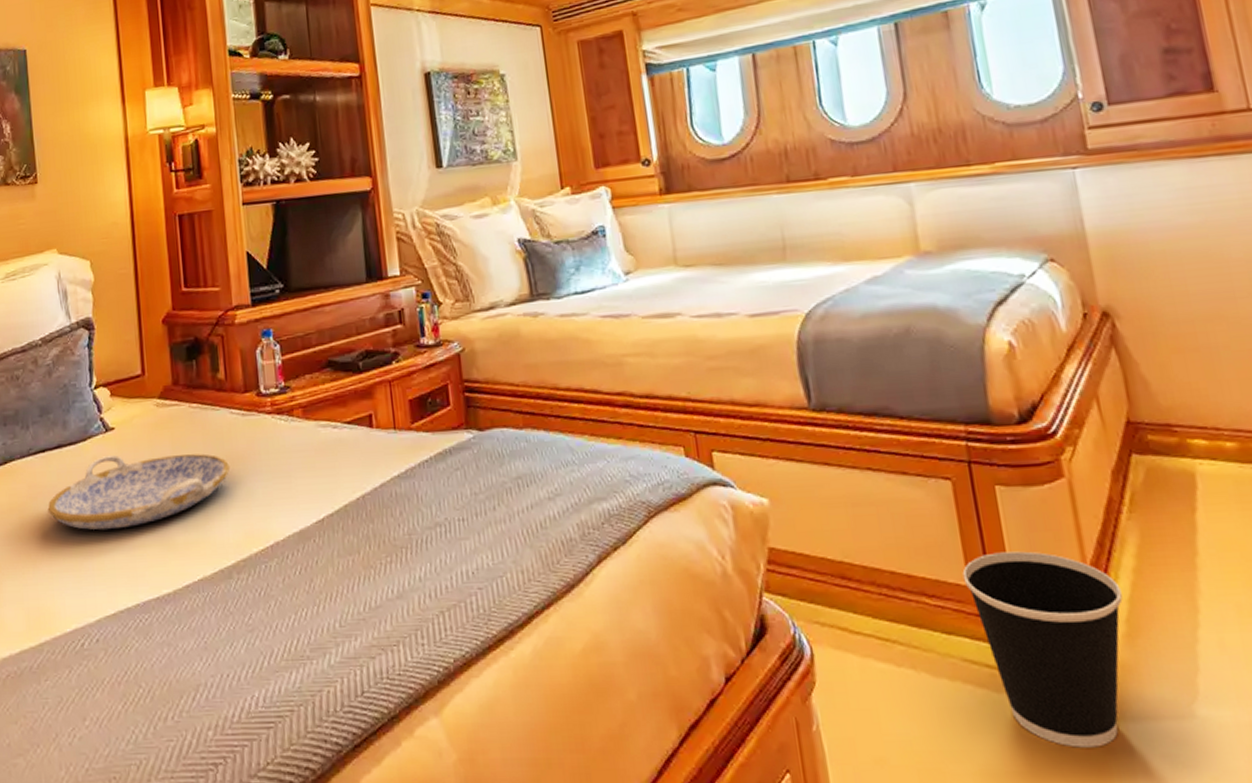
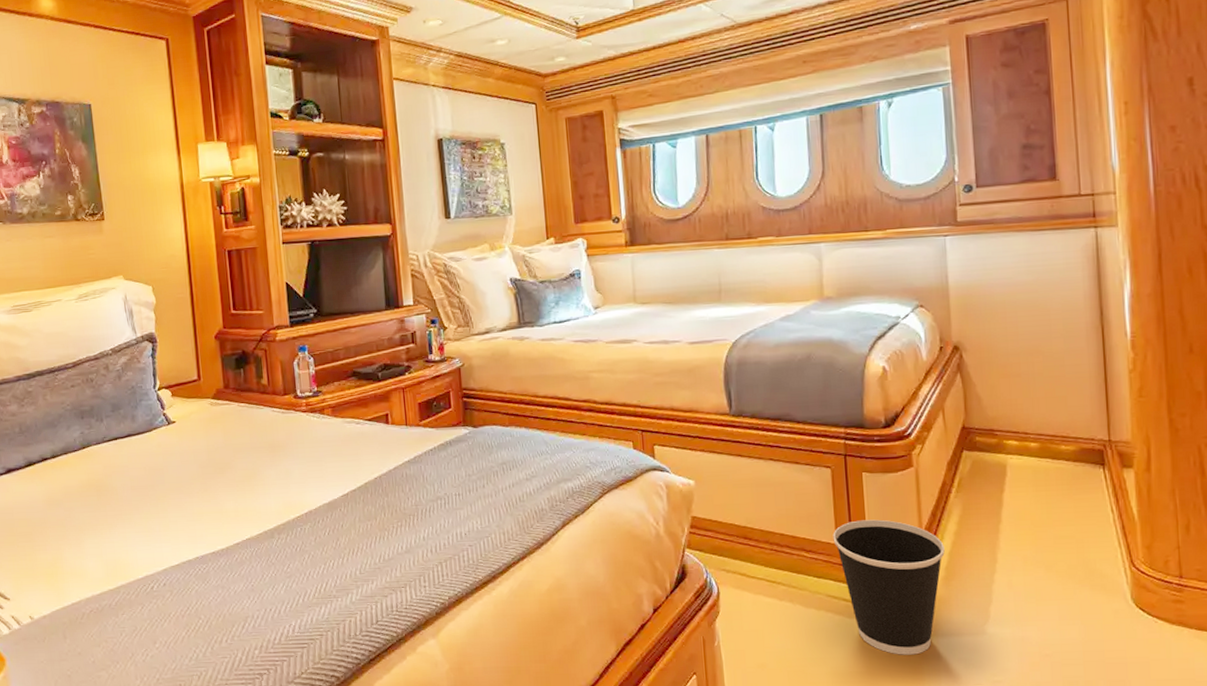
serving tray: present [47,453,231,531] -> none [120,442,273,501]

